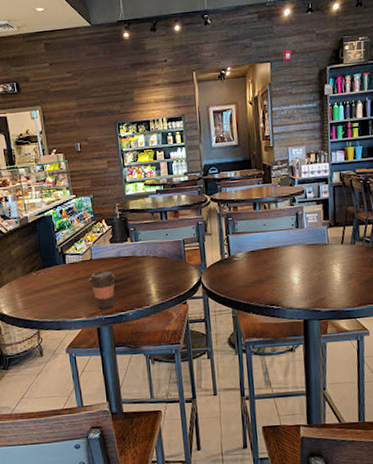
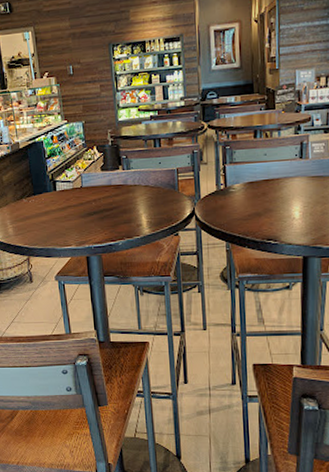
coffee cup: present [88,270,116,309] -> none [78,199,107,238]

